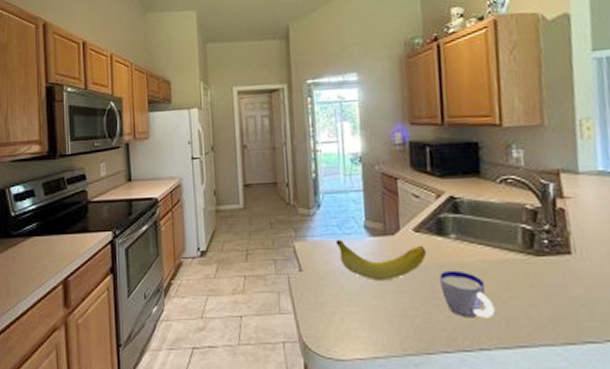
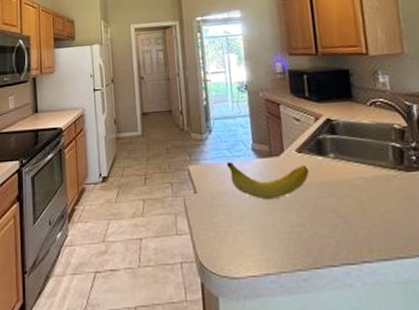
cup: present [438,270,496,318] -> none [321,187,374,232]

